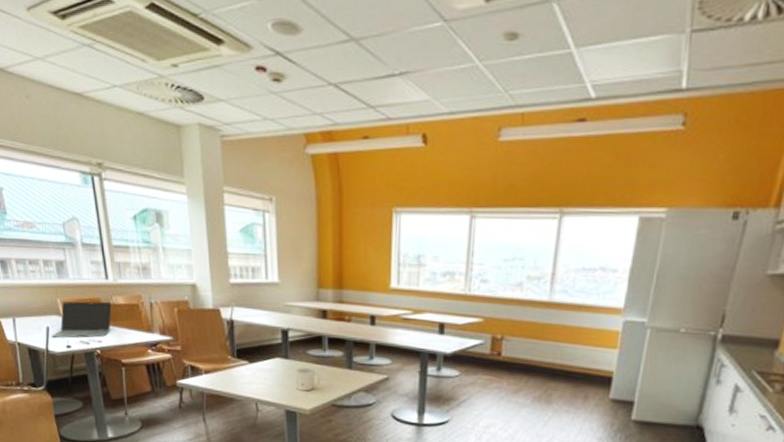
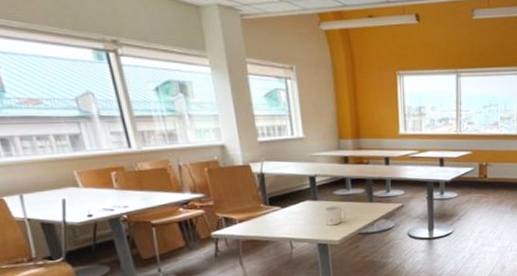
laptop: present [51,301,112,338] -> none [68,168,138,209]

